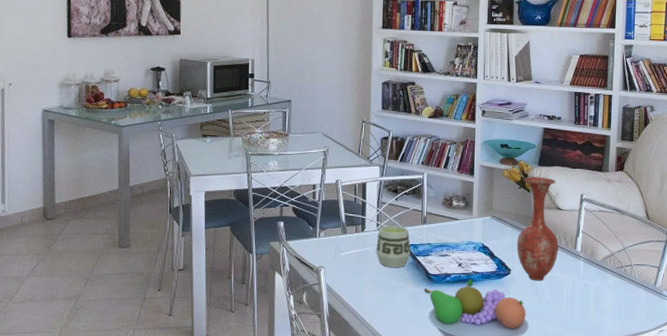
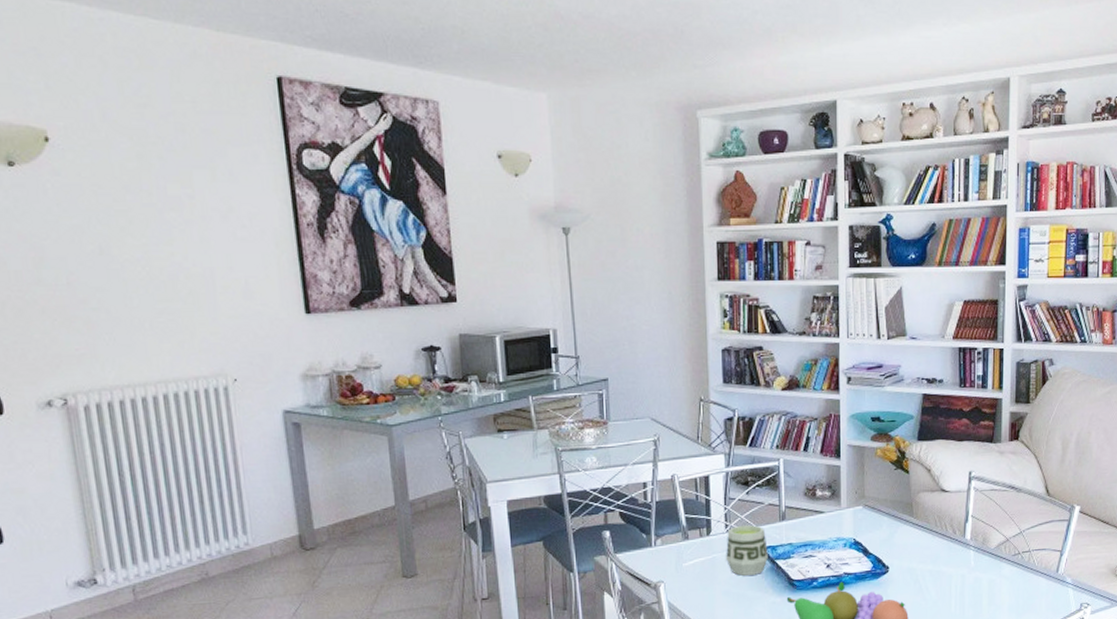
vase: present [516,177,558,281] -> none [895,454,944,578]

